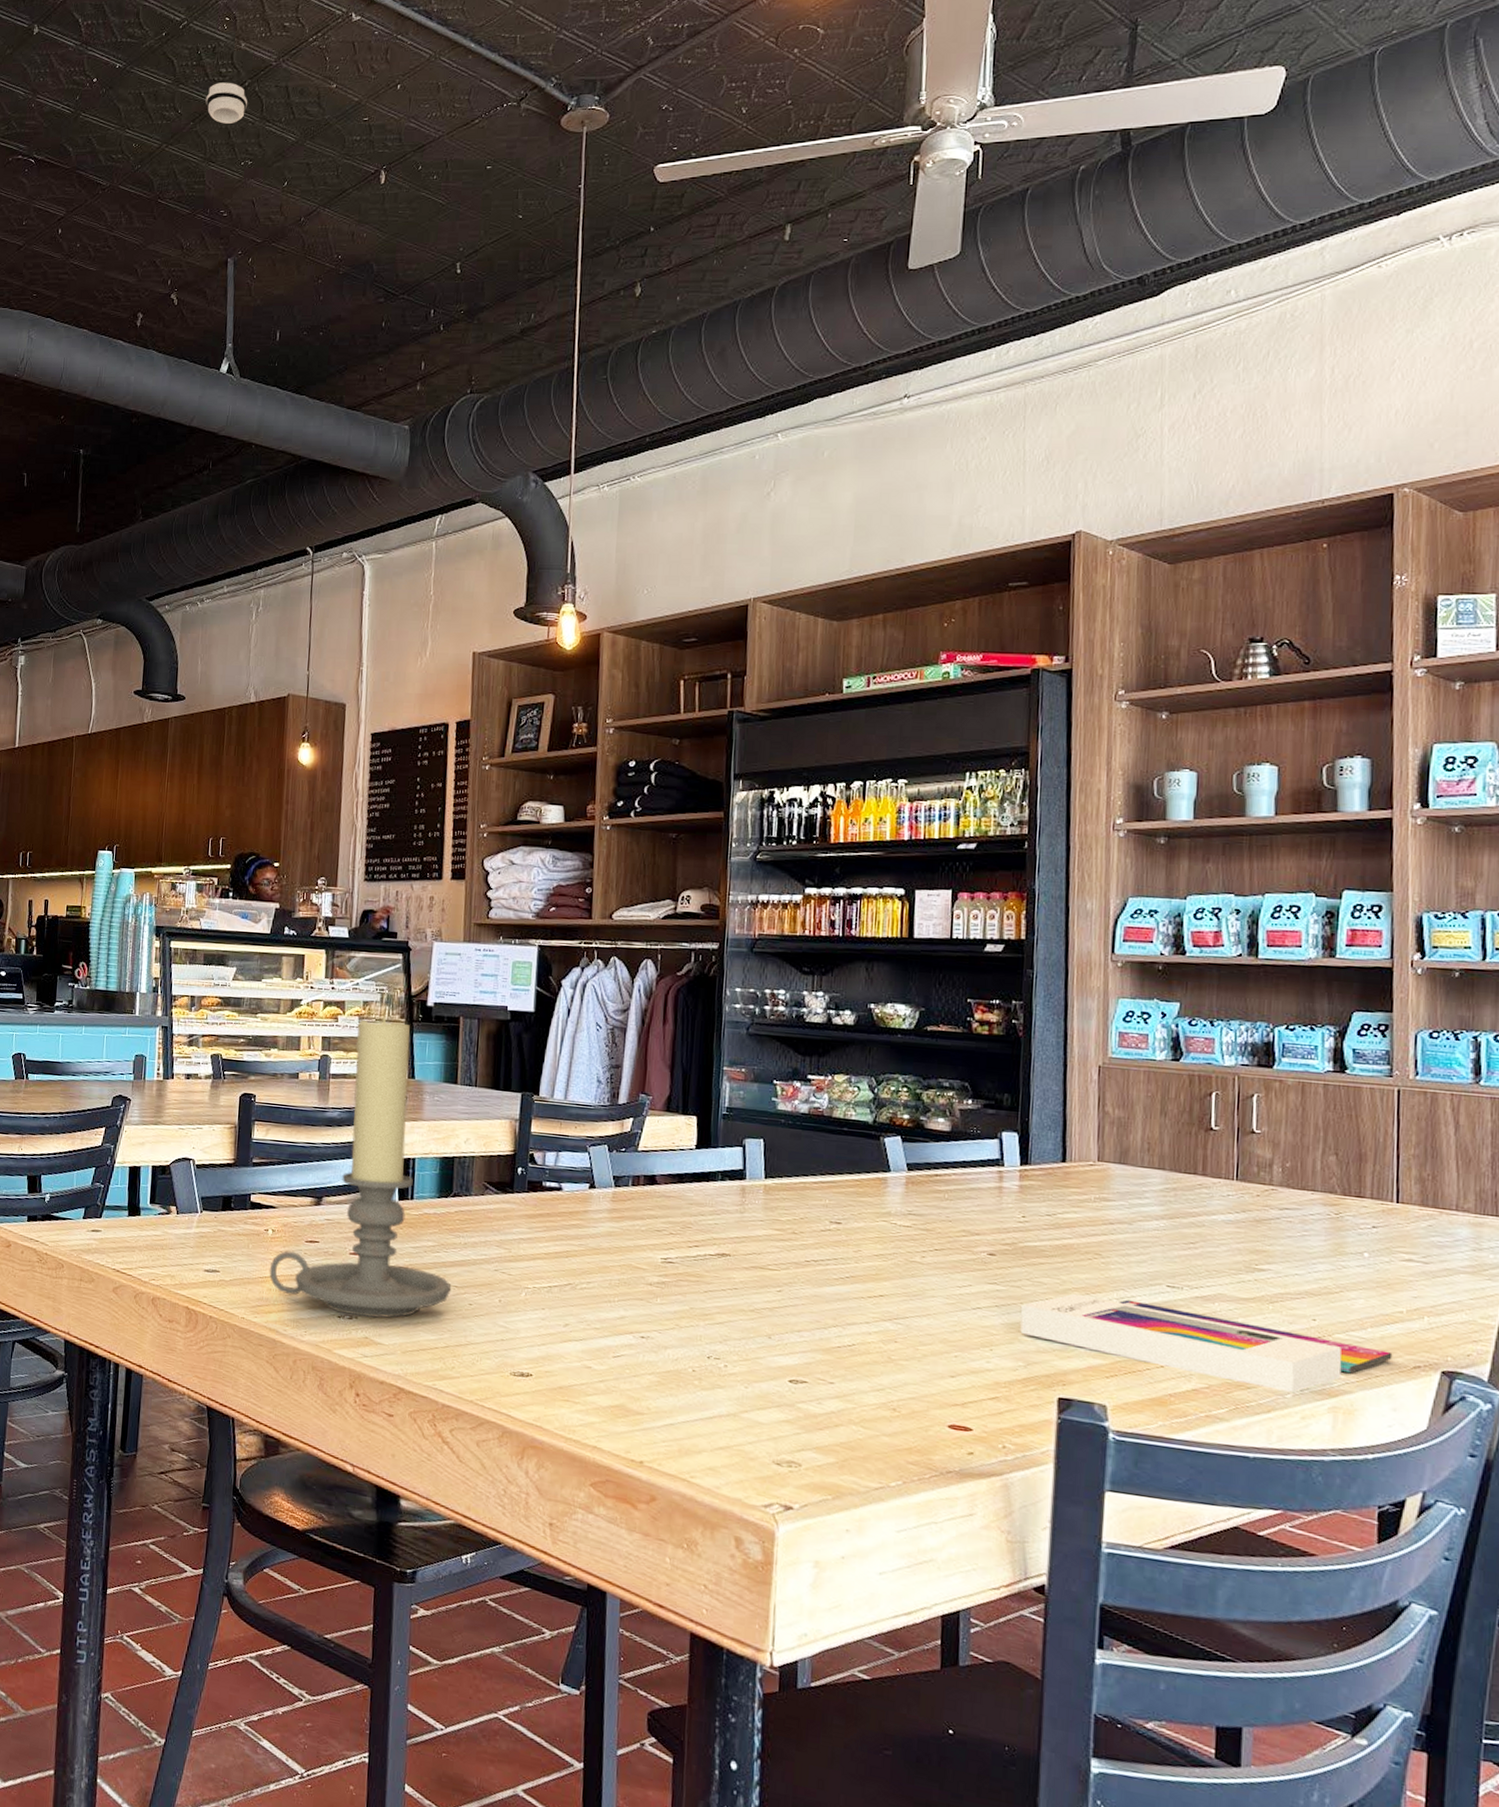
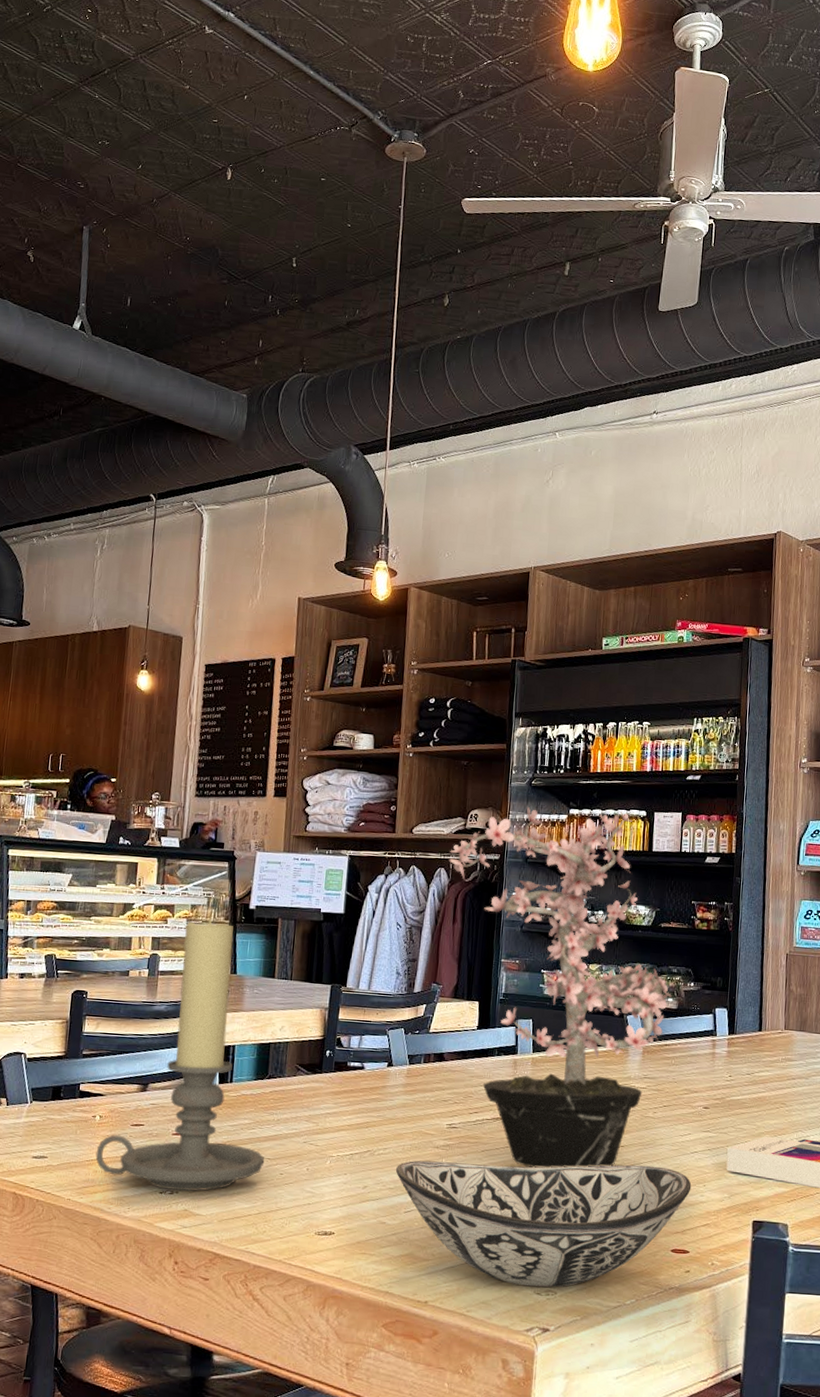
smoke detector: present [205,82,247,124] -> none [66,66,106,105]
decorative bowl: none [601,1298,974,1459] -> present [395,1160,692,1287]
potted plant: none [657,885,943,1319] -> present [449,806,672,1168]

